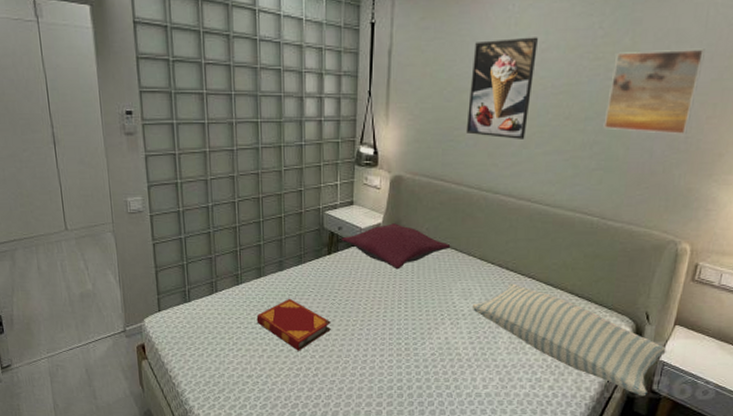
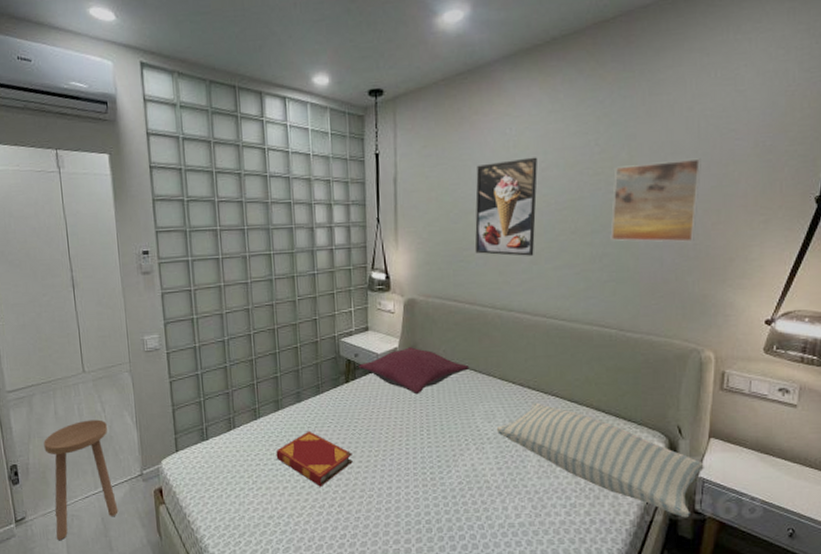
stool: none [27,276,102,387] -> present [43,419,119,540]

